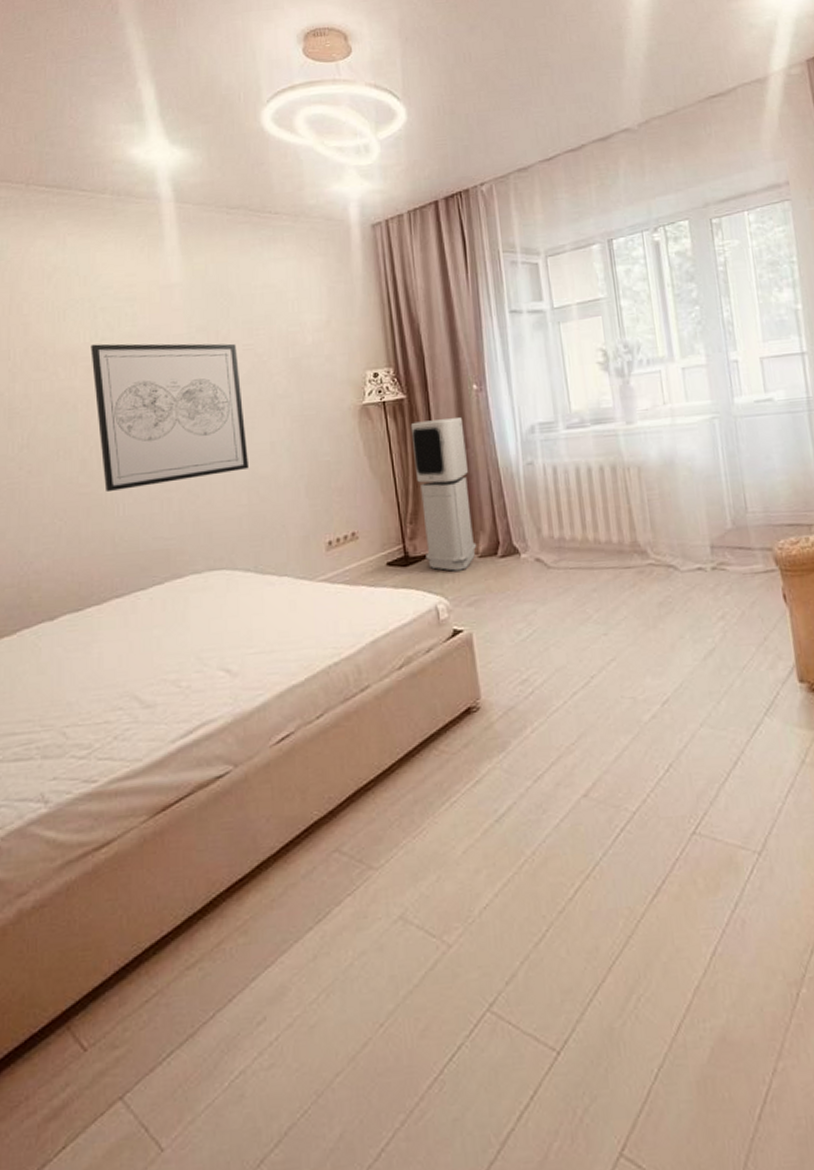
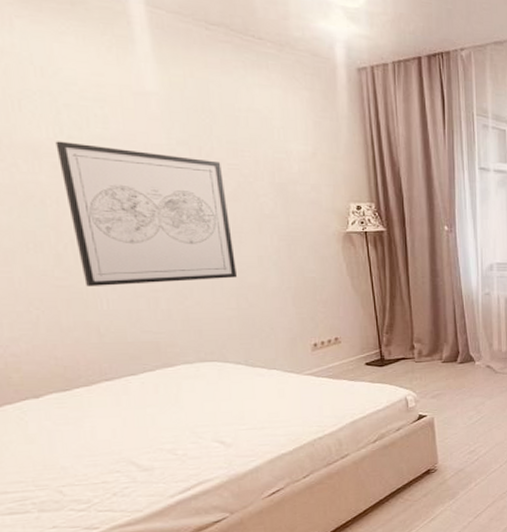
air purifier: present [410,416,477,571] -> none [389,251,441,372]

